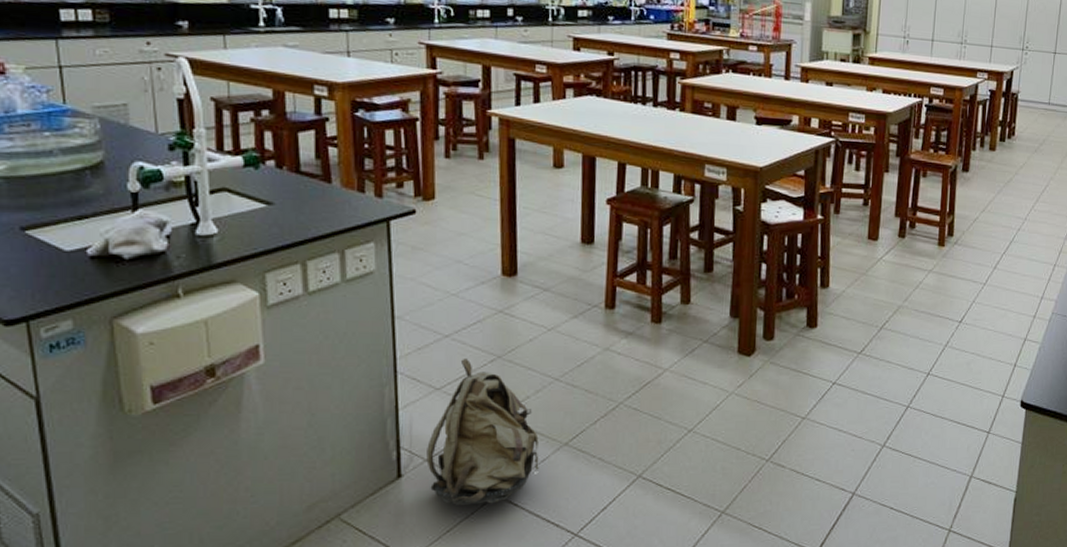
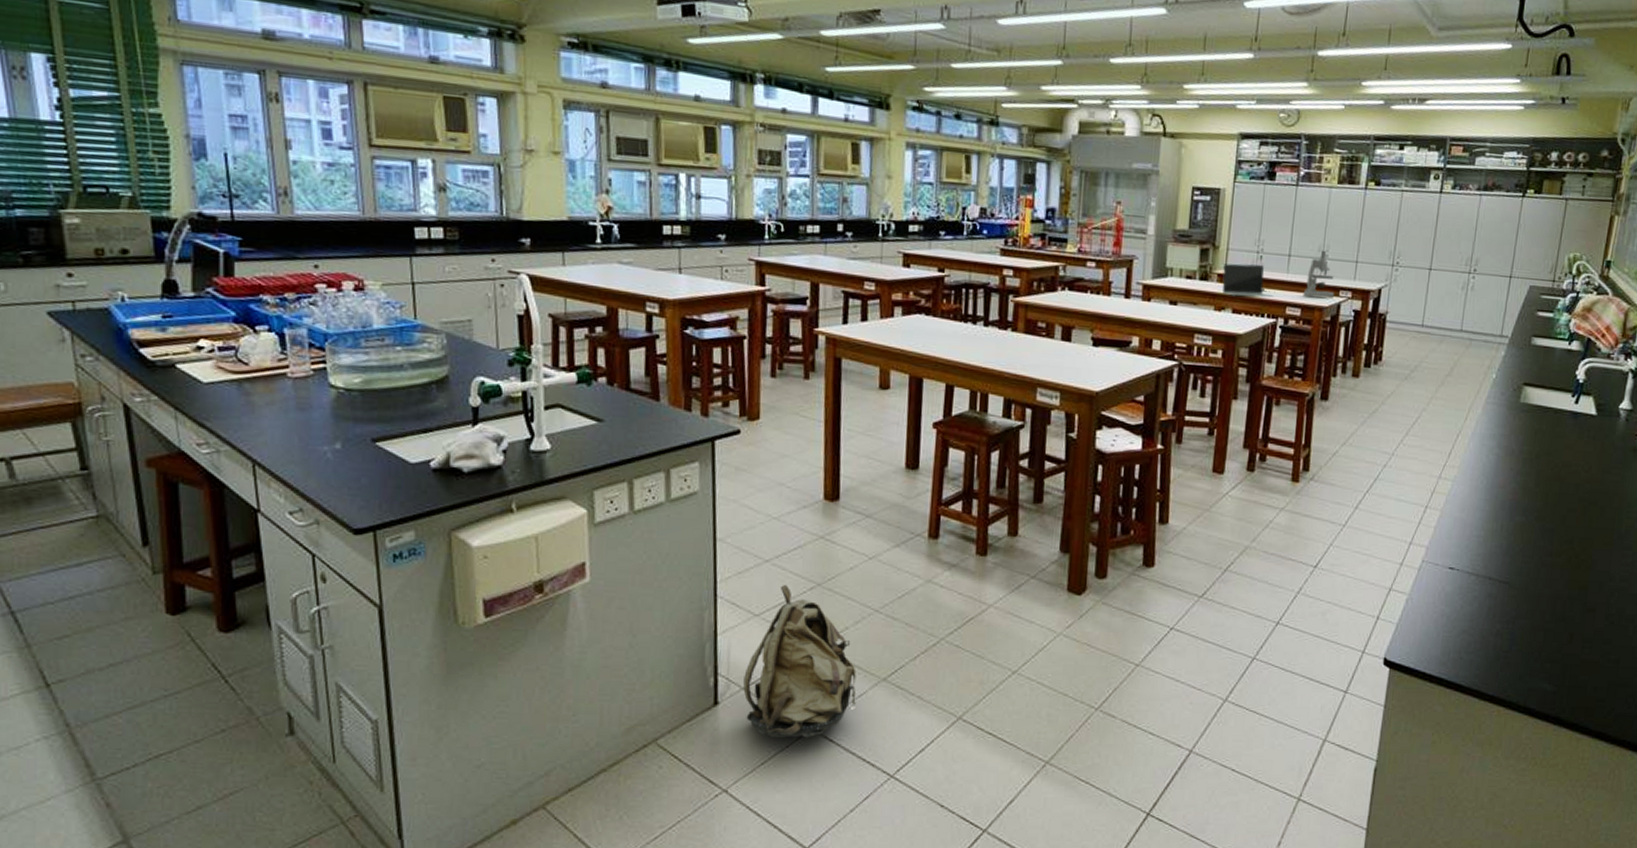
laptop: none [873,48,919,79] -> present [1222,263,1274,298]
microscope: none [945,35,972,80] -> present [1302,250,1334,299]

